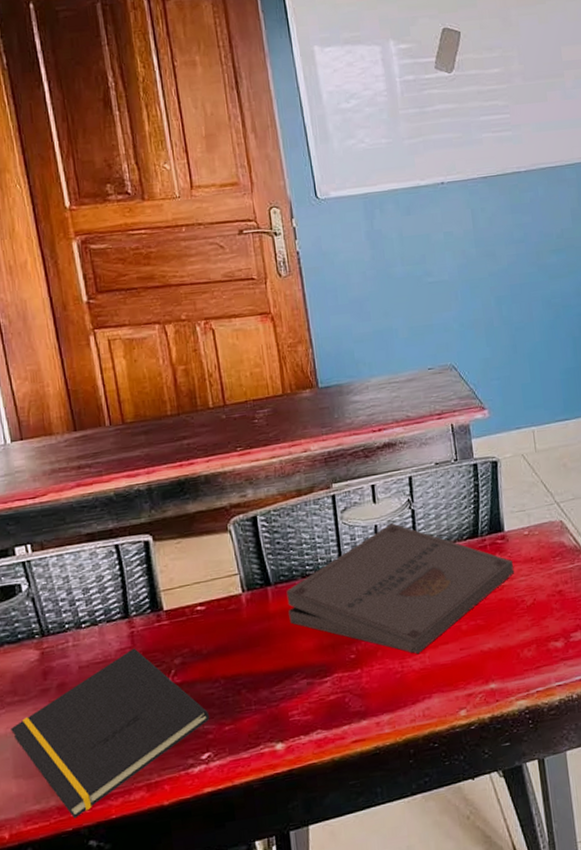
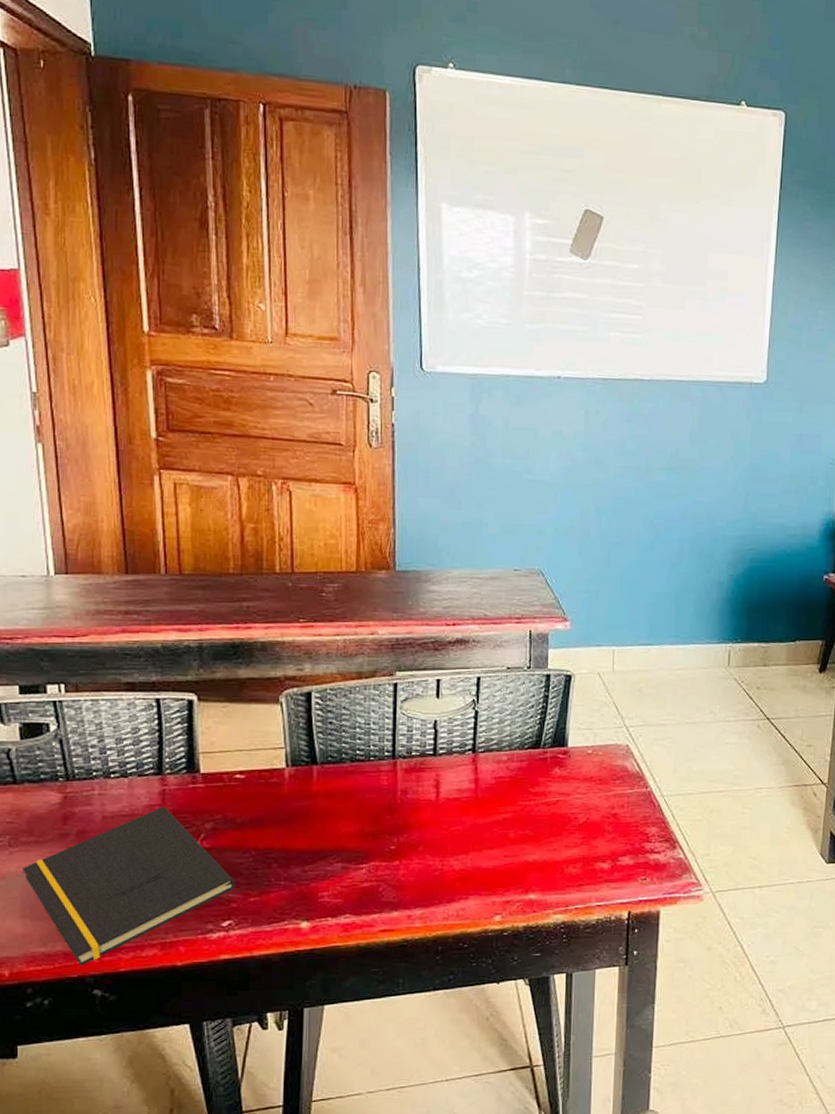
pizza box: present [286,523,514,654] -> none [332,721,571,854]

